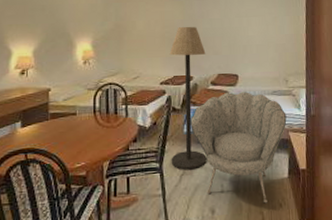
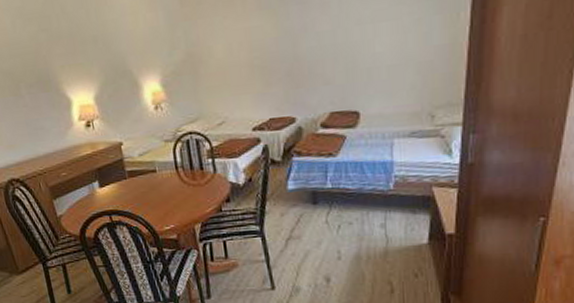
floor lamp: present [169,26,207,170] -> none [261,46,318,234]
armchair: present [190,92,287,204] -> none [295,135,430,273]

